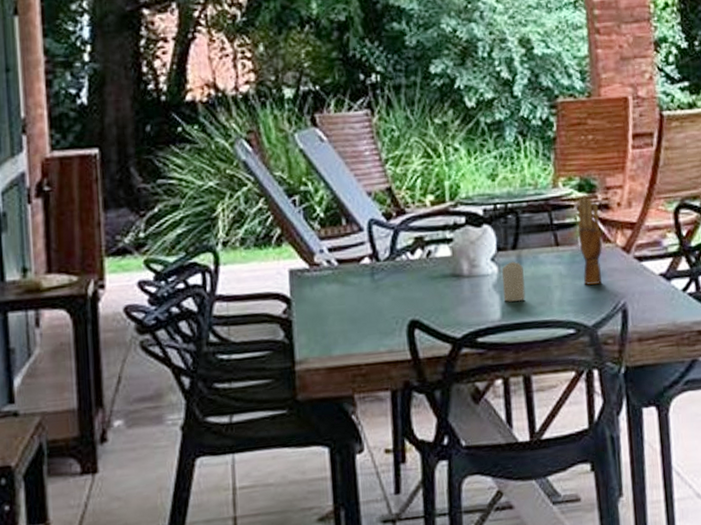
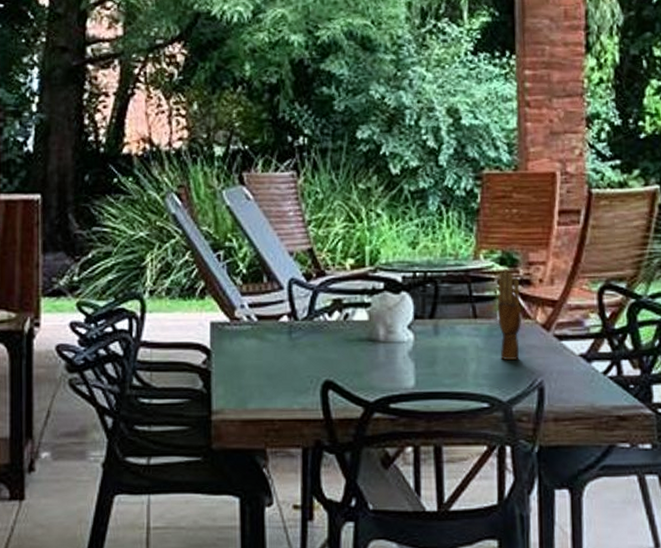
candle: present [502,261,526,302] -> none [417,330,441,371]

